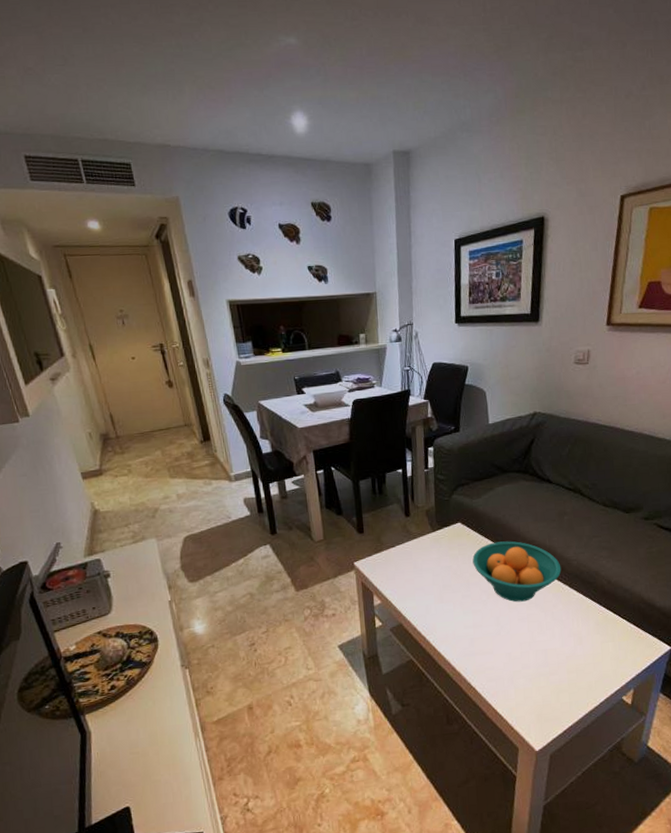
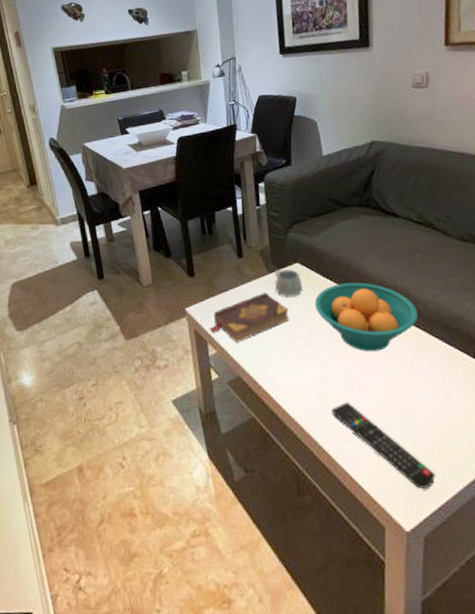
book: none [376,549,449,594] -> present [209,292,290,342]
mug: none [438,528,462,553] -> present [274,269,303,297]
remote control: none [480,645,564,716] -> present [331,401,436,489]

